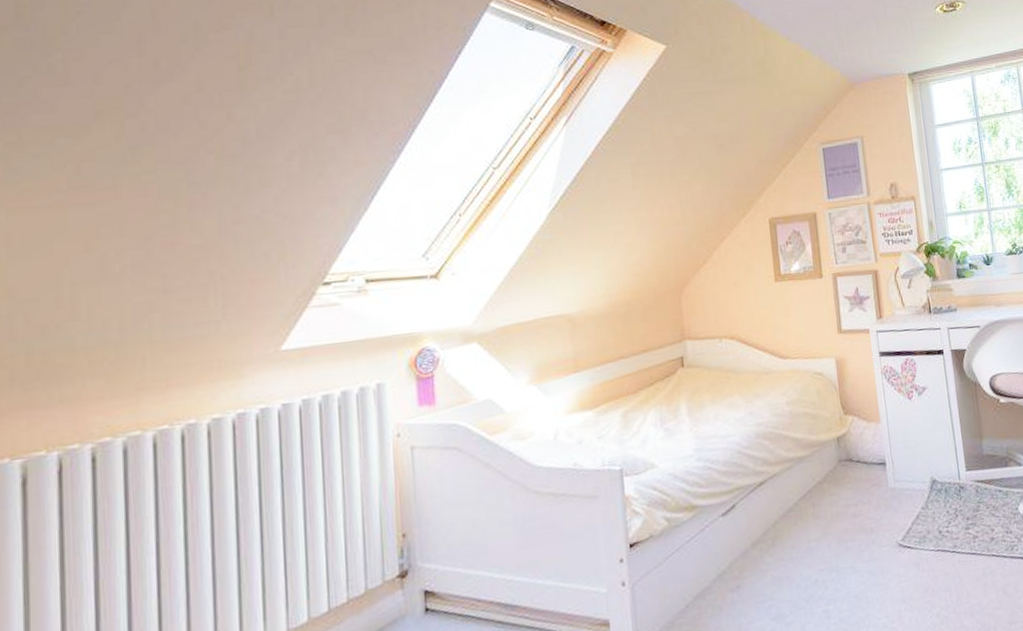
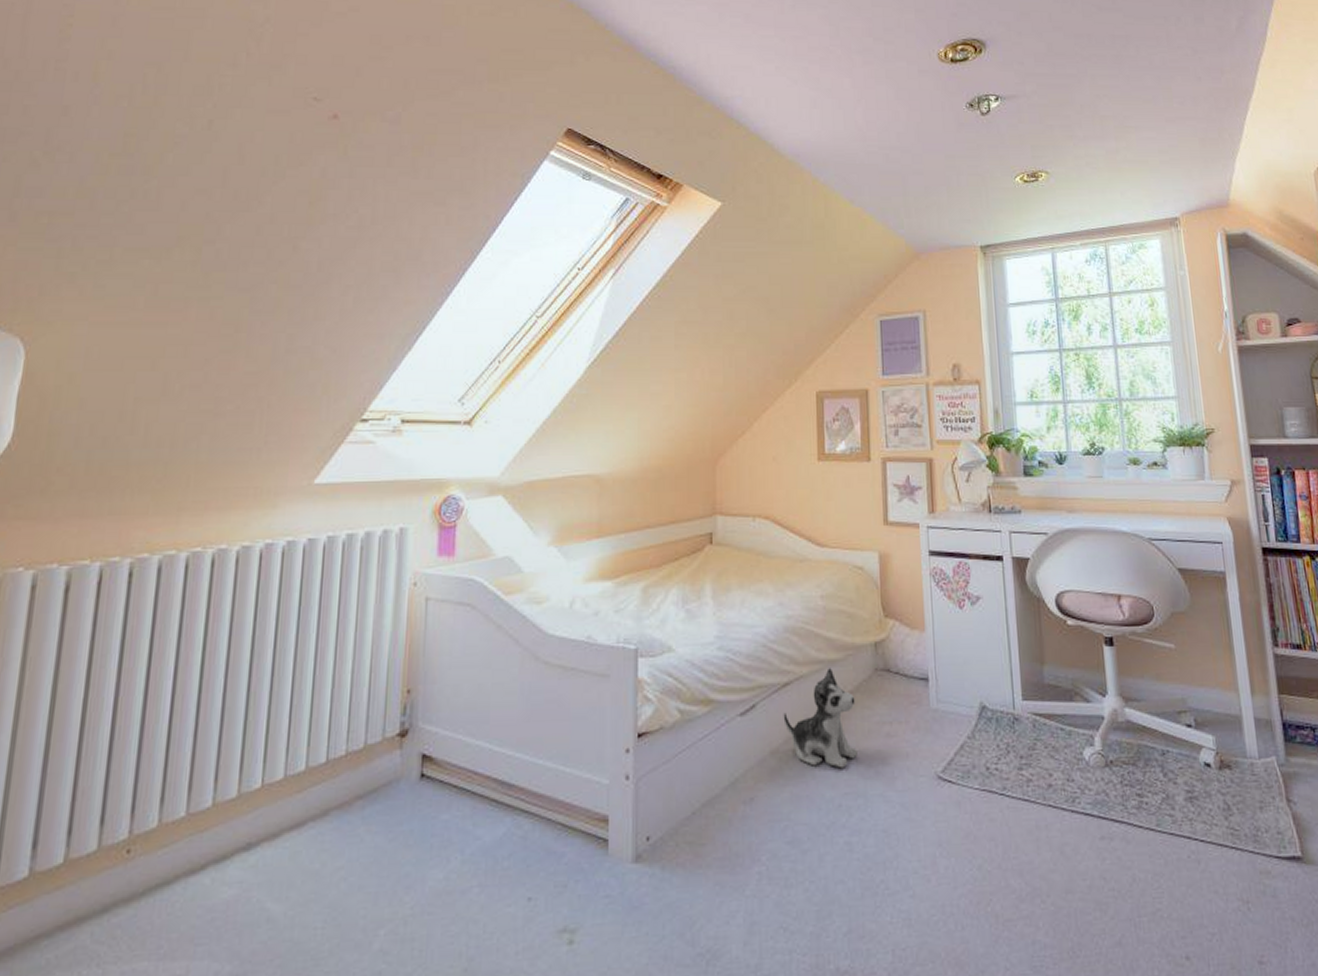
plush toy: none [760,464,829,551] -> present [783,668,857,769]

